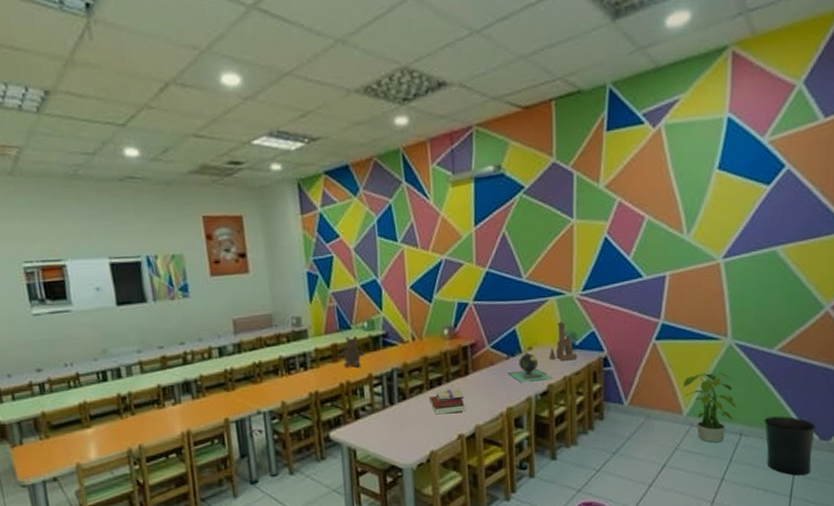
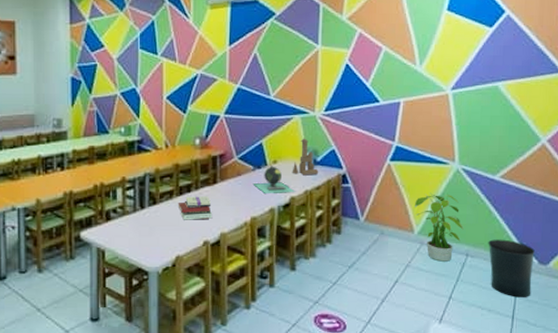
stuffed animal: present [340,336,365,368] -> none [96,141,120,171]

